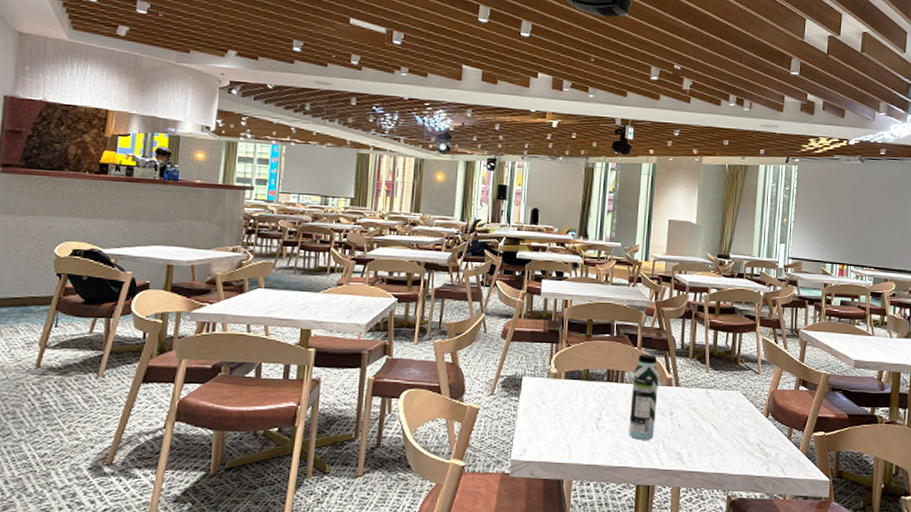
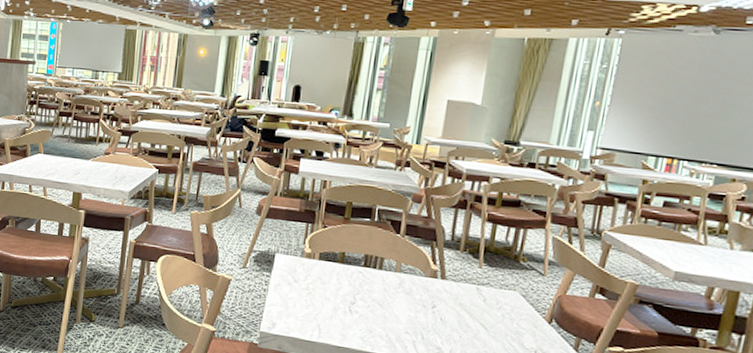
water bottle: present [629,354,659,440] -> none [384,242,423,331]

